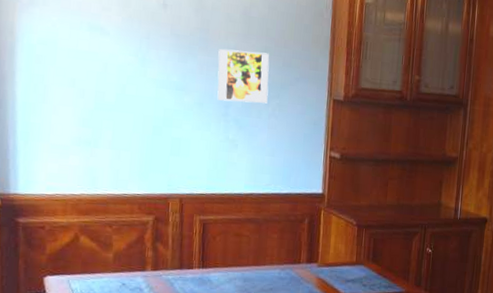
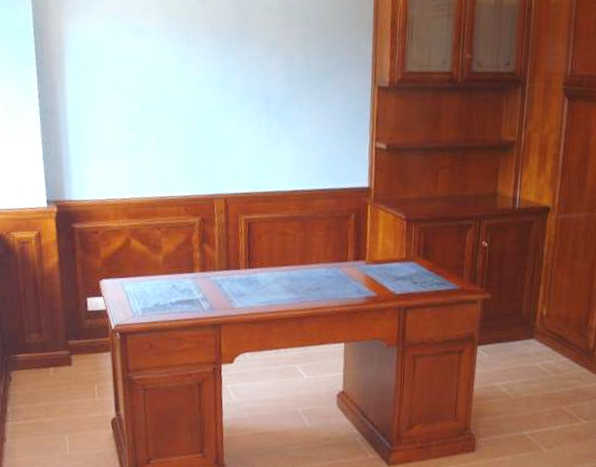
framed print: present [217,48,270,104] -> none [257,40,310,96]

